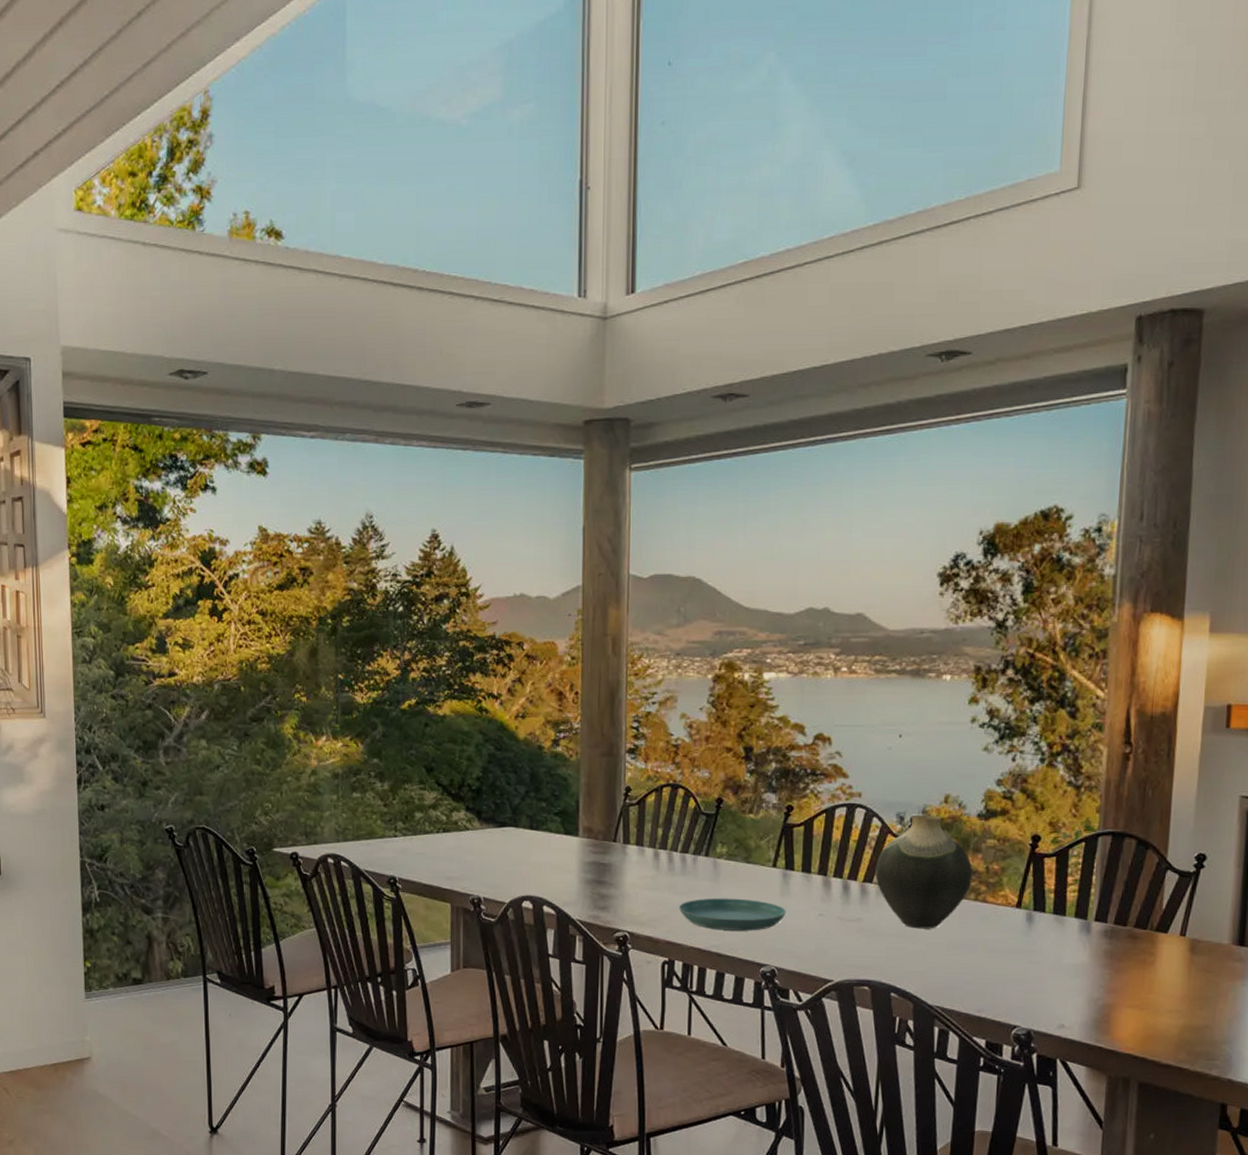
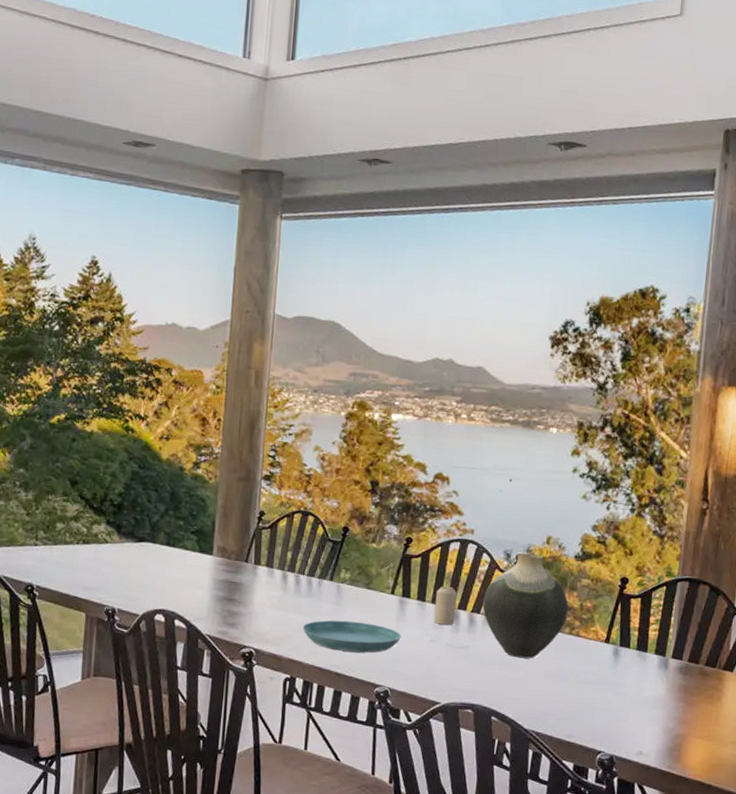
candle: none [821,855,846,897] -> present [433,585,457,625]

